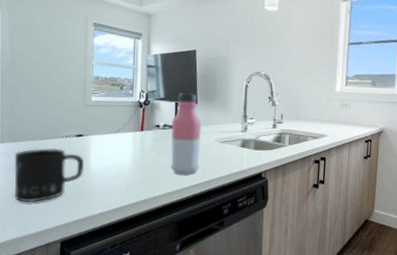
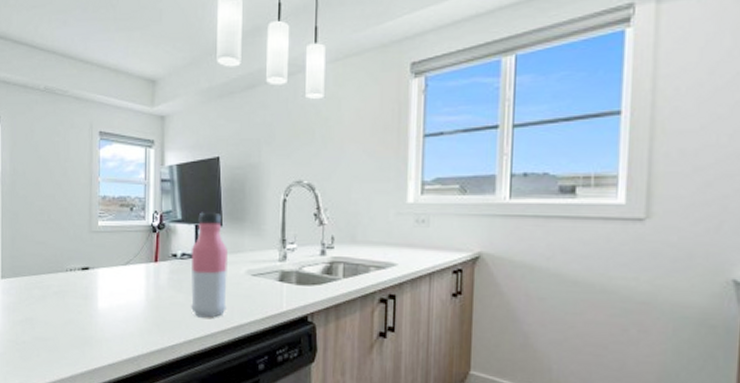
mug: present [14,148,85,202] -> none [16,283,91,349]

